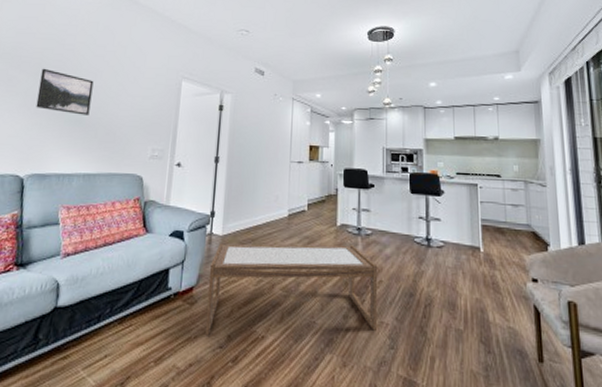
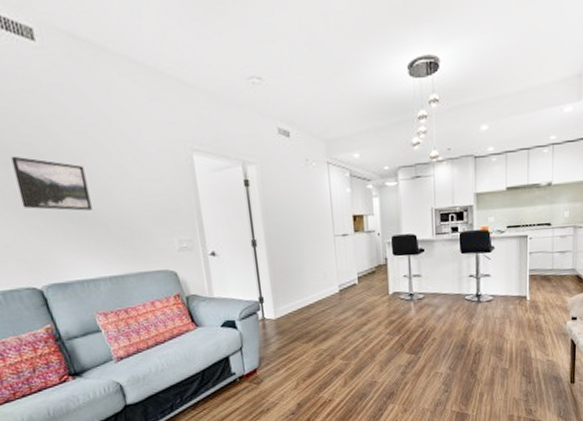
coffee table: present [205,243,377,335] -> none [268,309,432,406]

